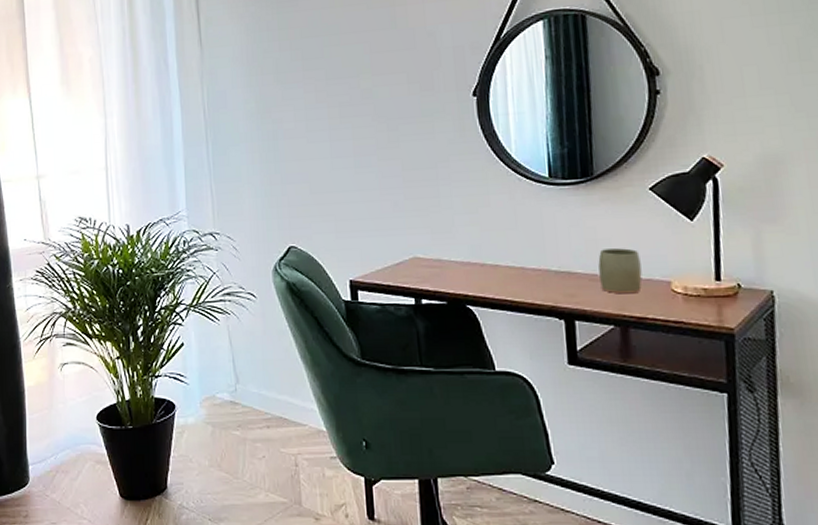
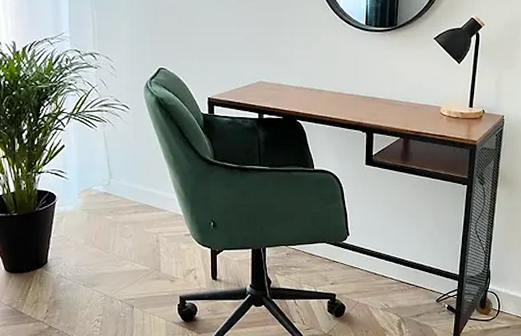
mug: present [598,248,642,294] -> none [394,81,422,115]

